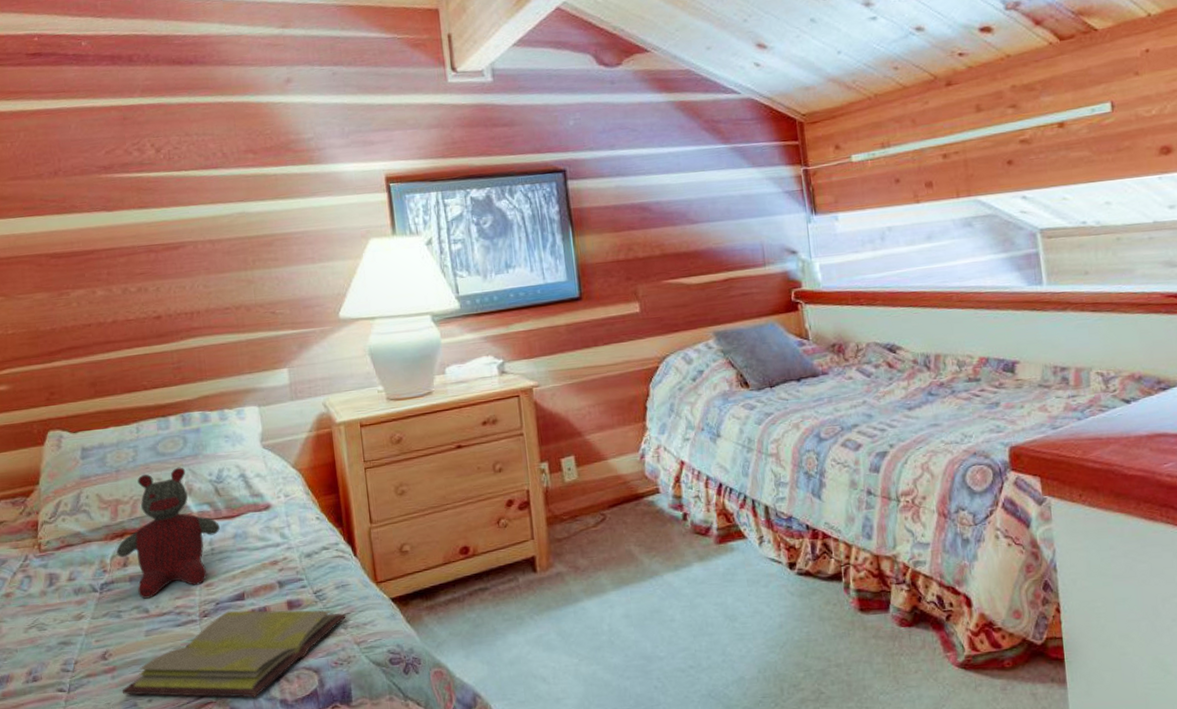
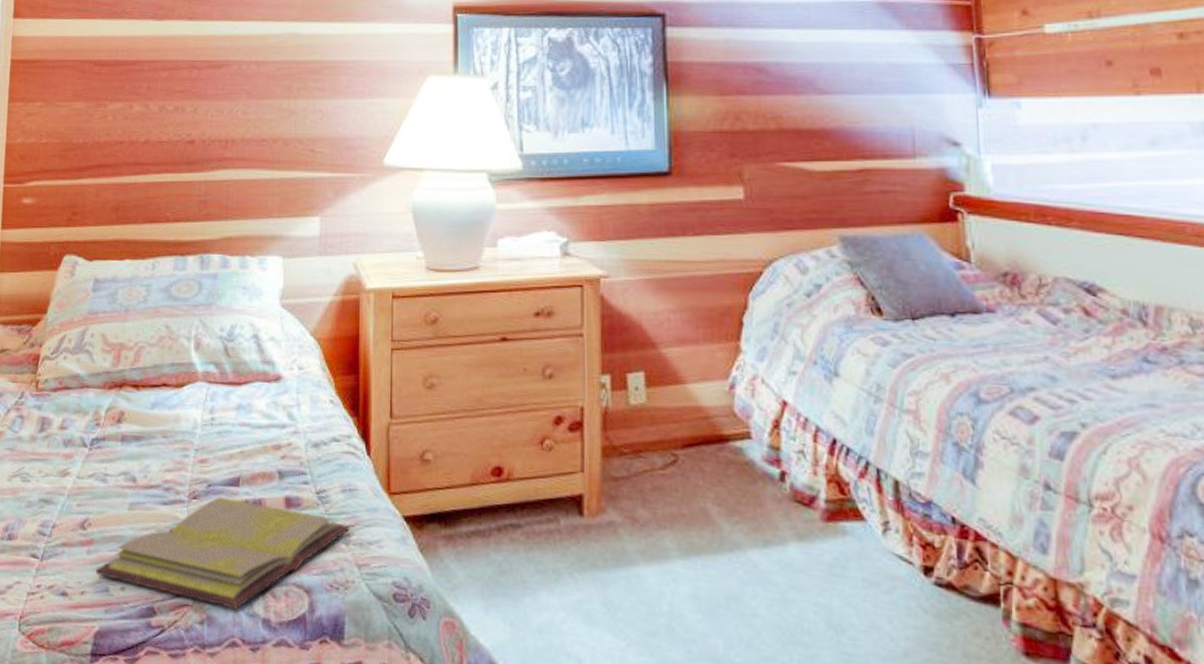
stuffed bear: present [116,467,220,599] -> none [113,316,224,465]

